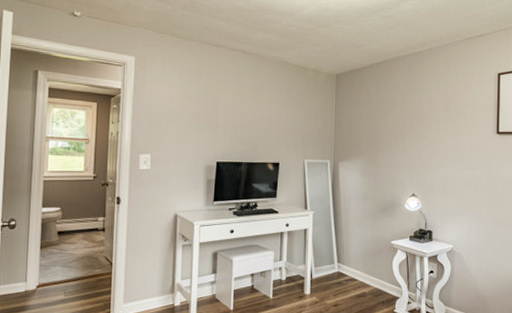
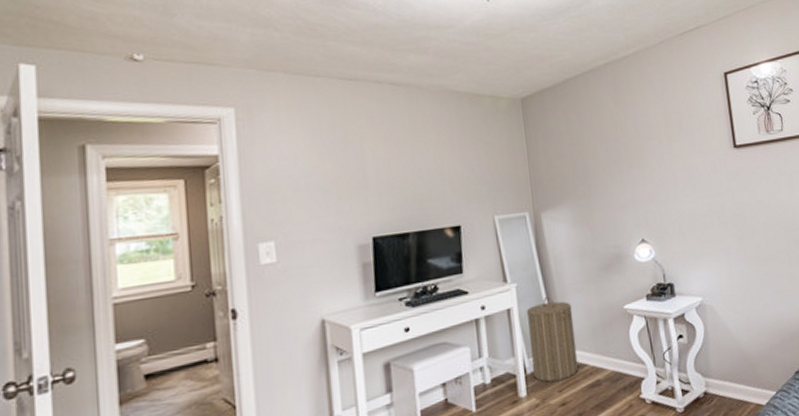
laundry hamper: none [317,225,352,288] -> present [526,297,579,382]

